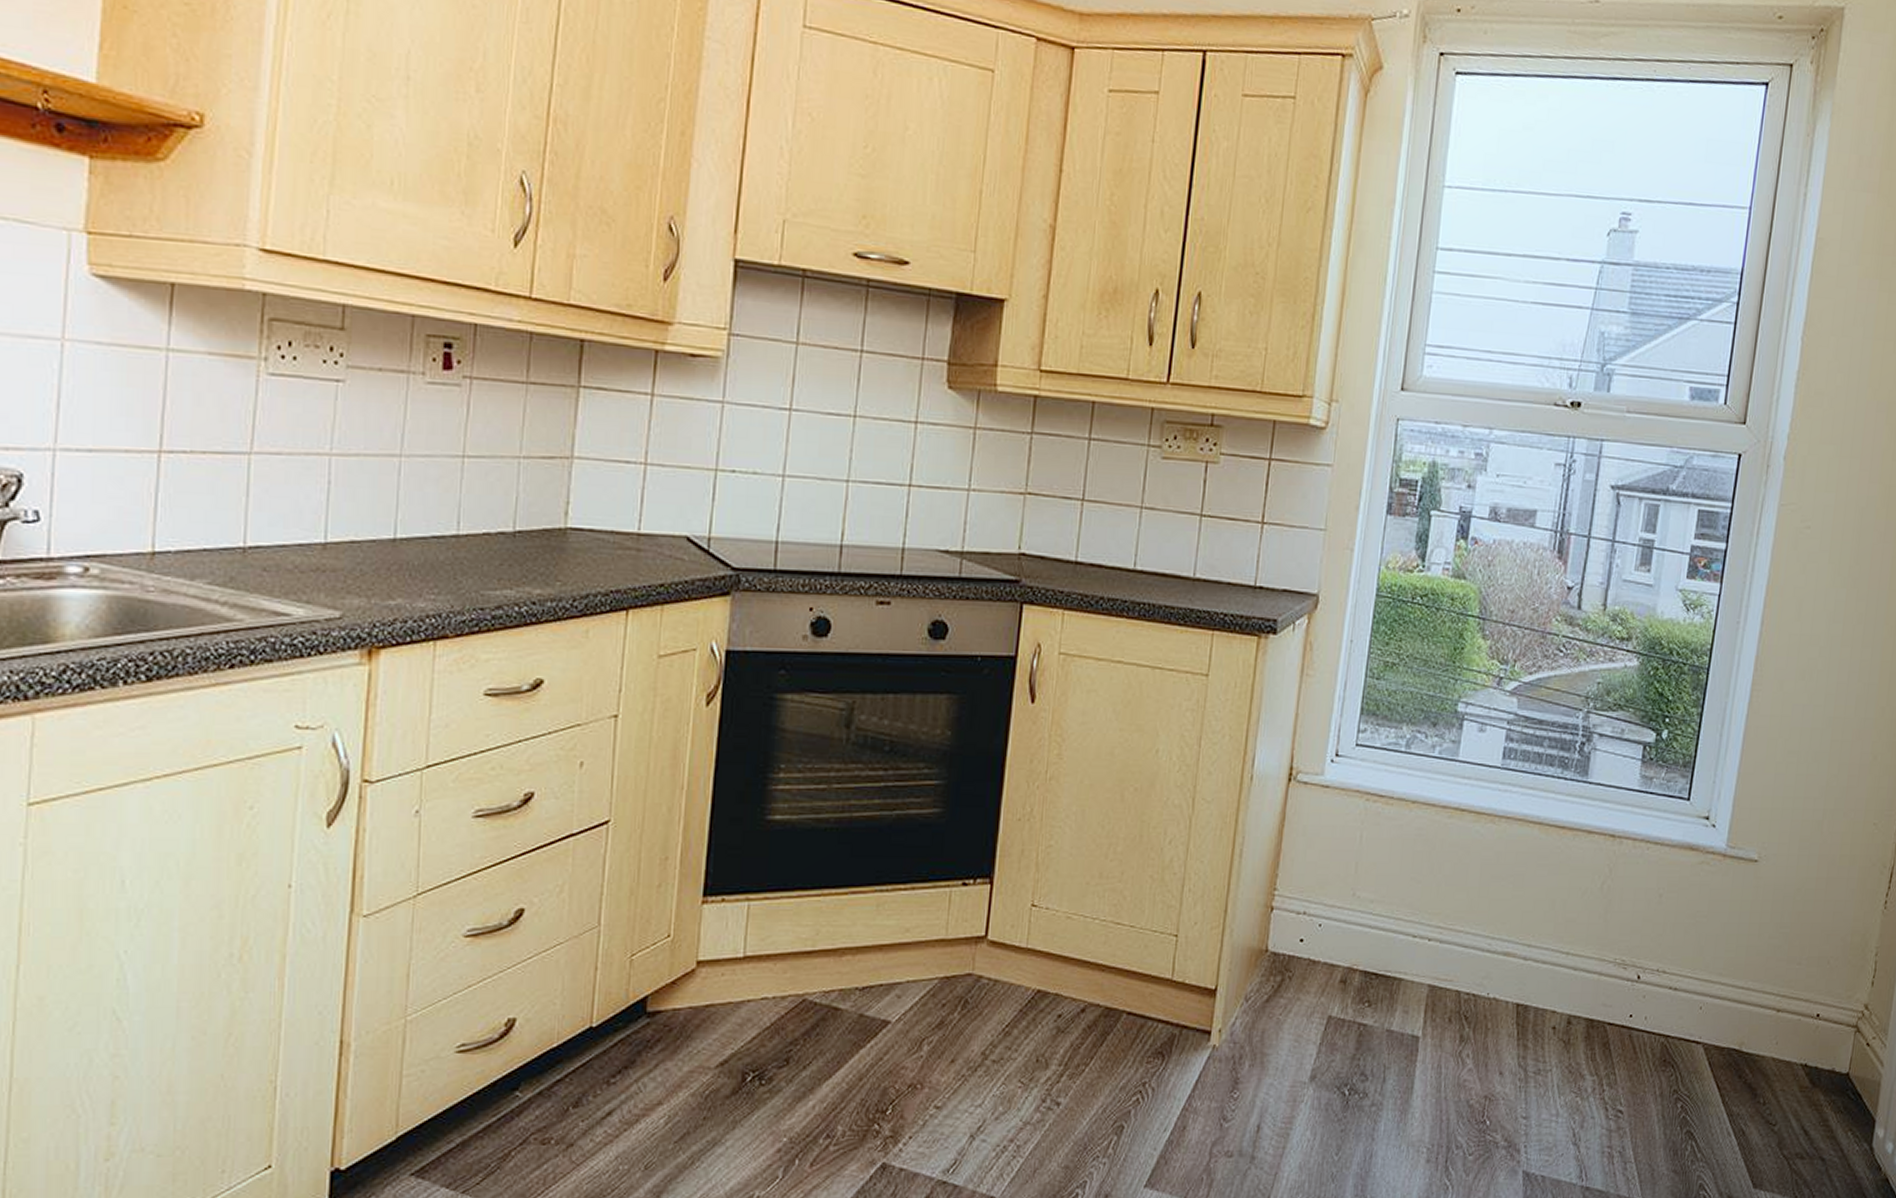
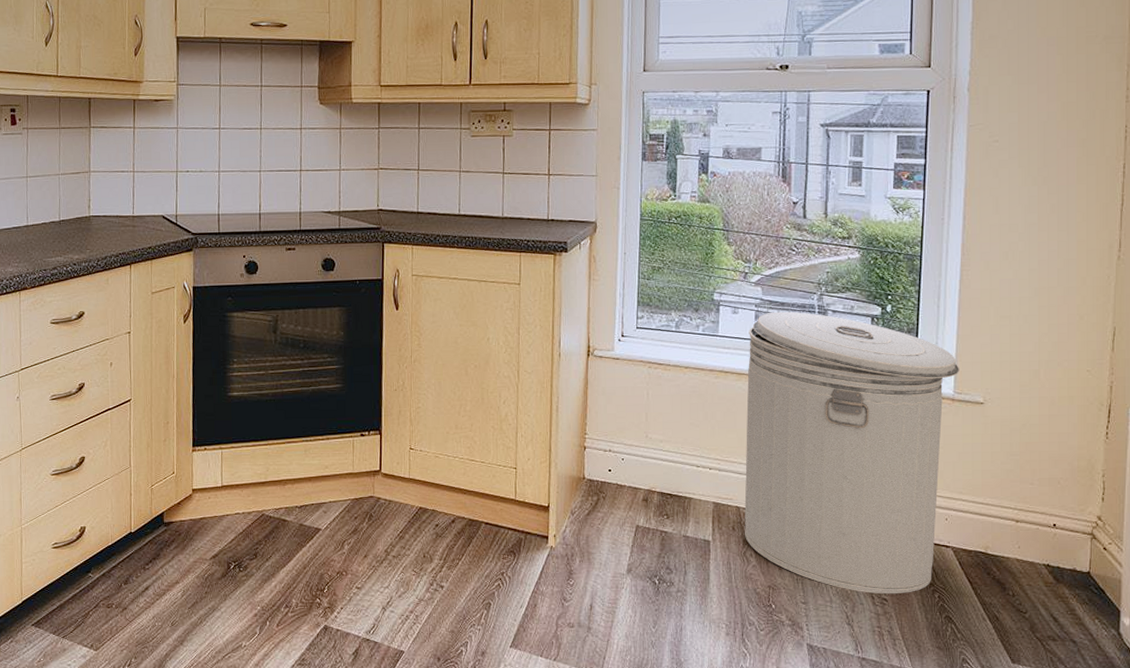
can: none [1462,732,1736,1105] -> present [744,311,959,594]

